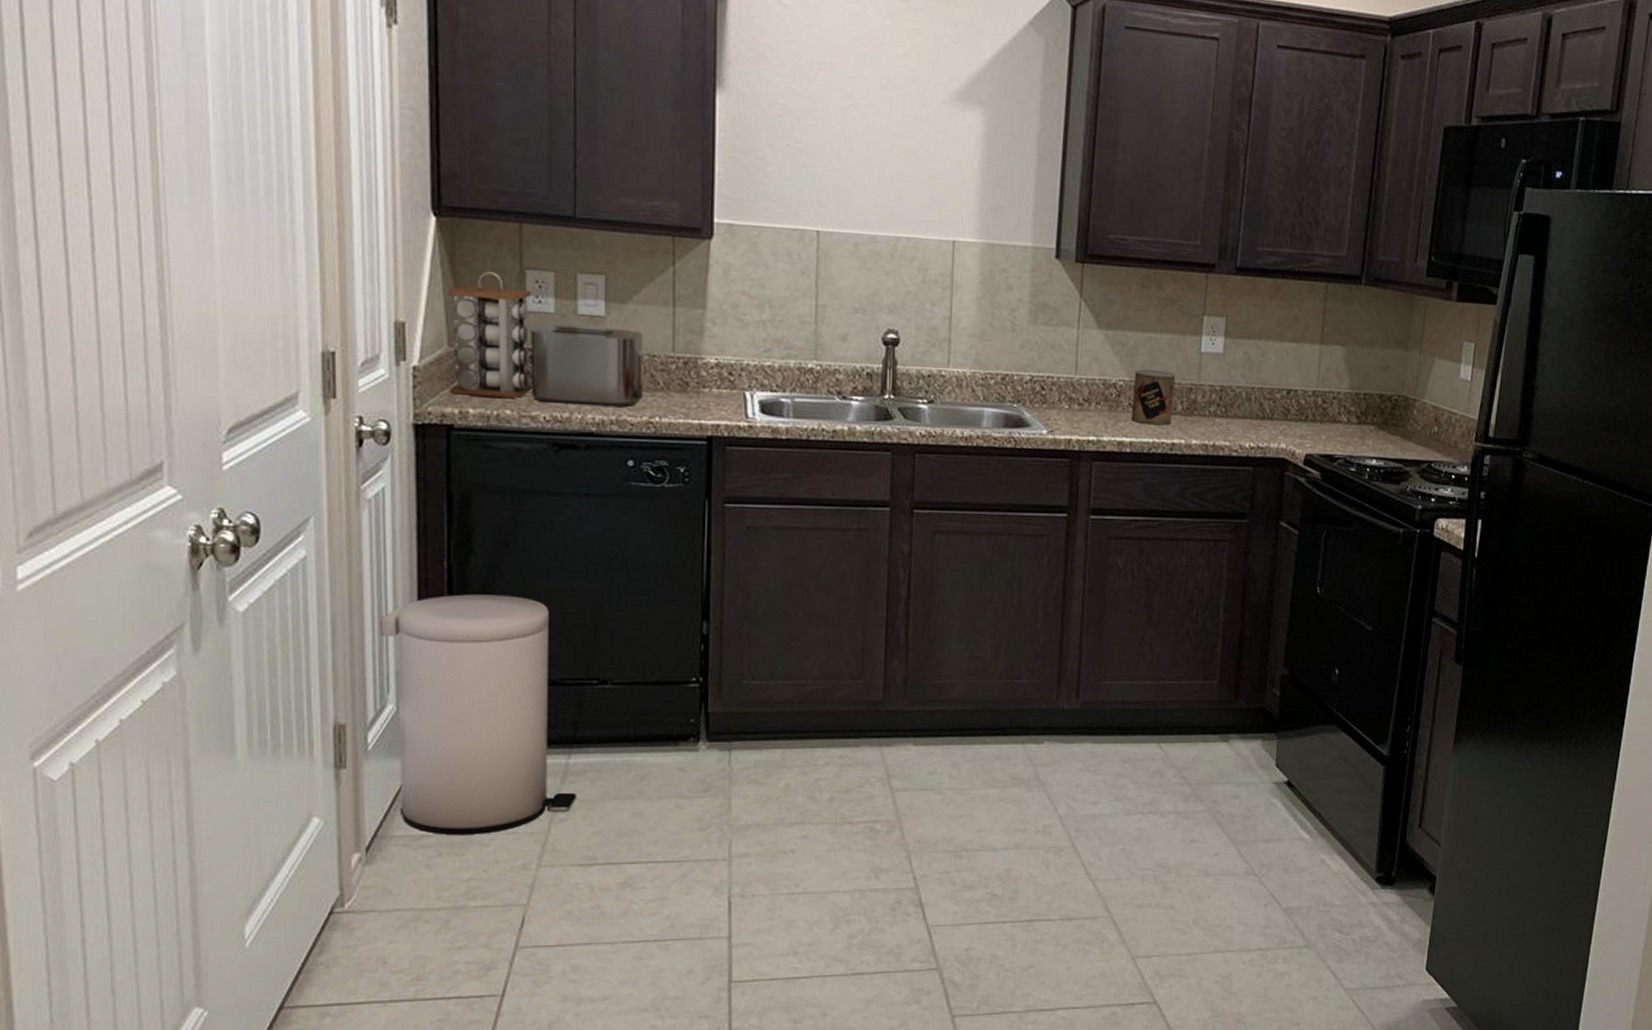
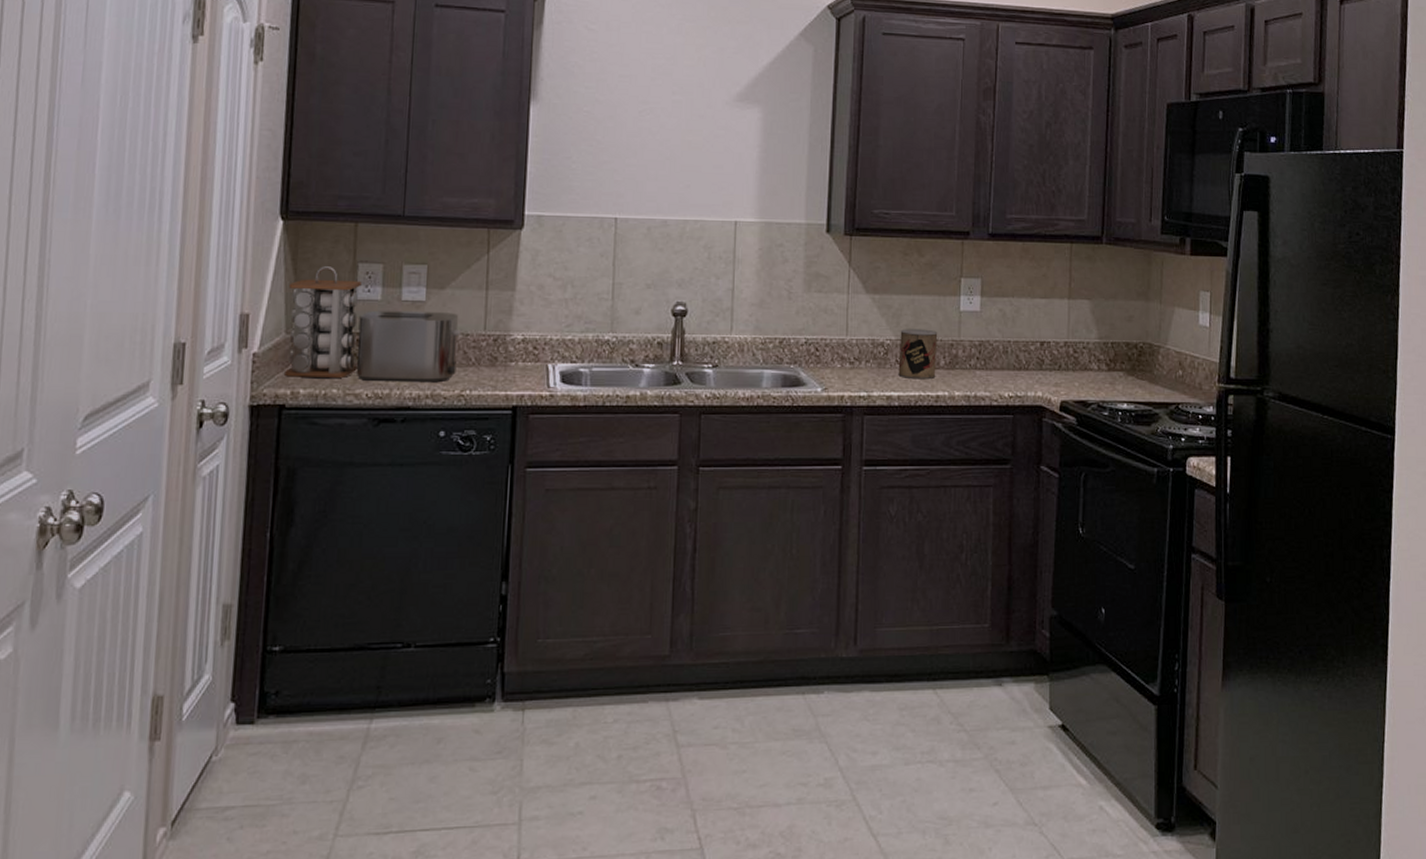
pedal bin: present [380,594,578,834] -> none [203,563,377,806]

